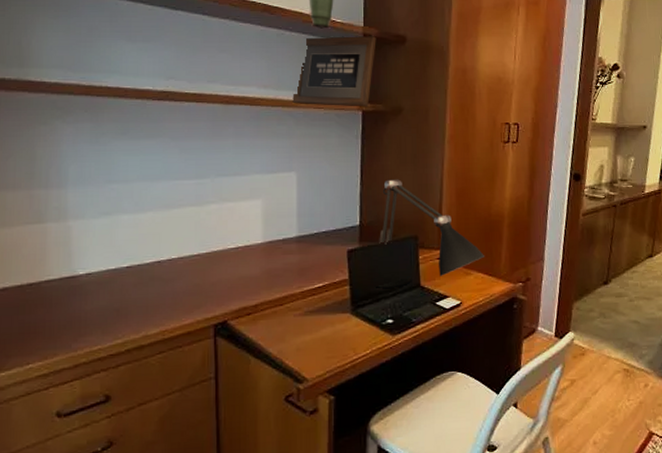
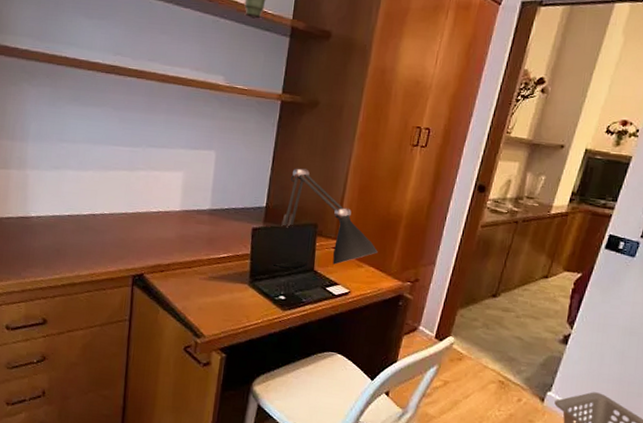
picture frame: present [292,36,376,107] -> none [219,26,303,98]

